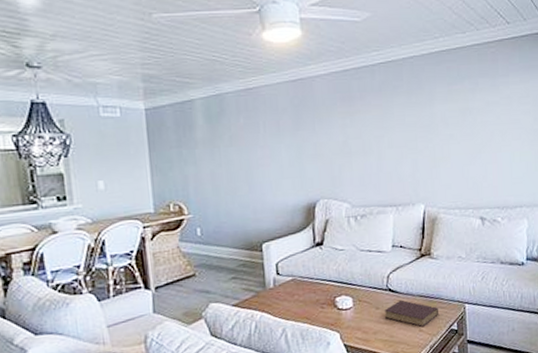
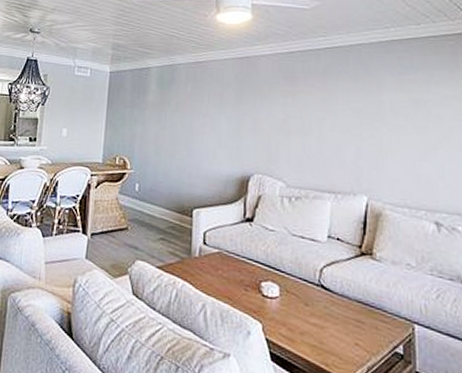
book: present [384,299,438,328] -> none [314,300,379,341]

